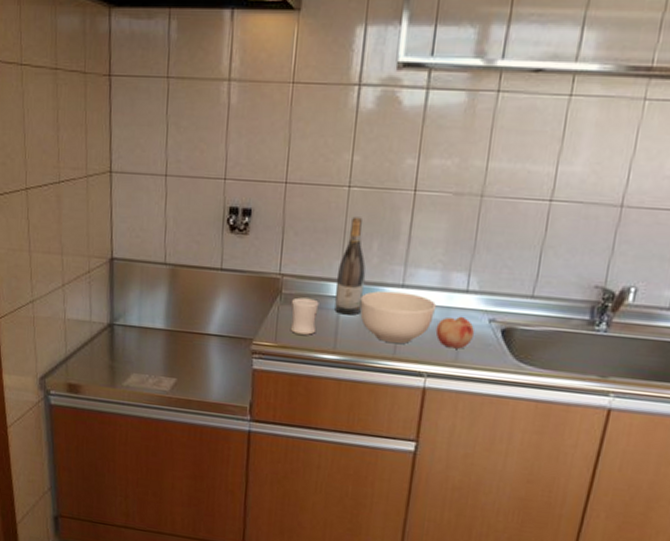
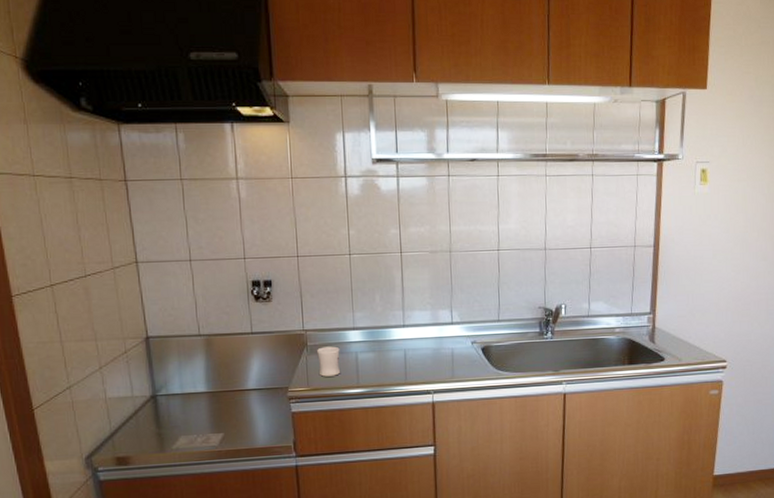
wine bottle: present [335,216,367,316] -> none [350,277,375,355]
bowl: present [360,291,437,344] -> none [372,330,432,372]
fruit: present [435,316,474,349] -> none [434,342,462,368]

